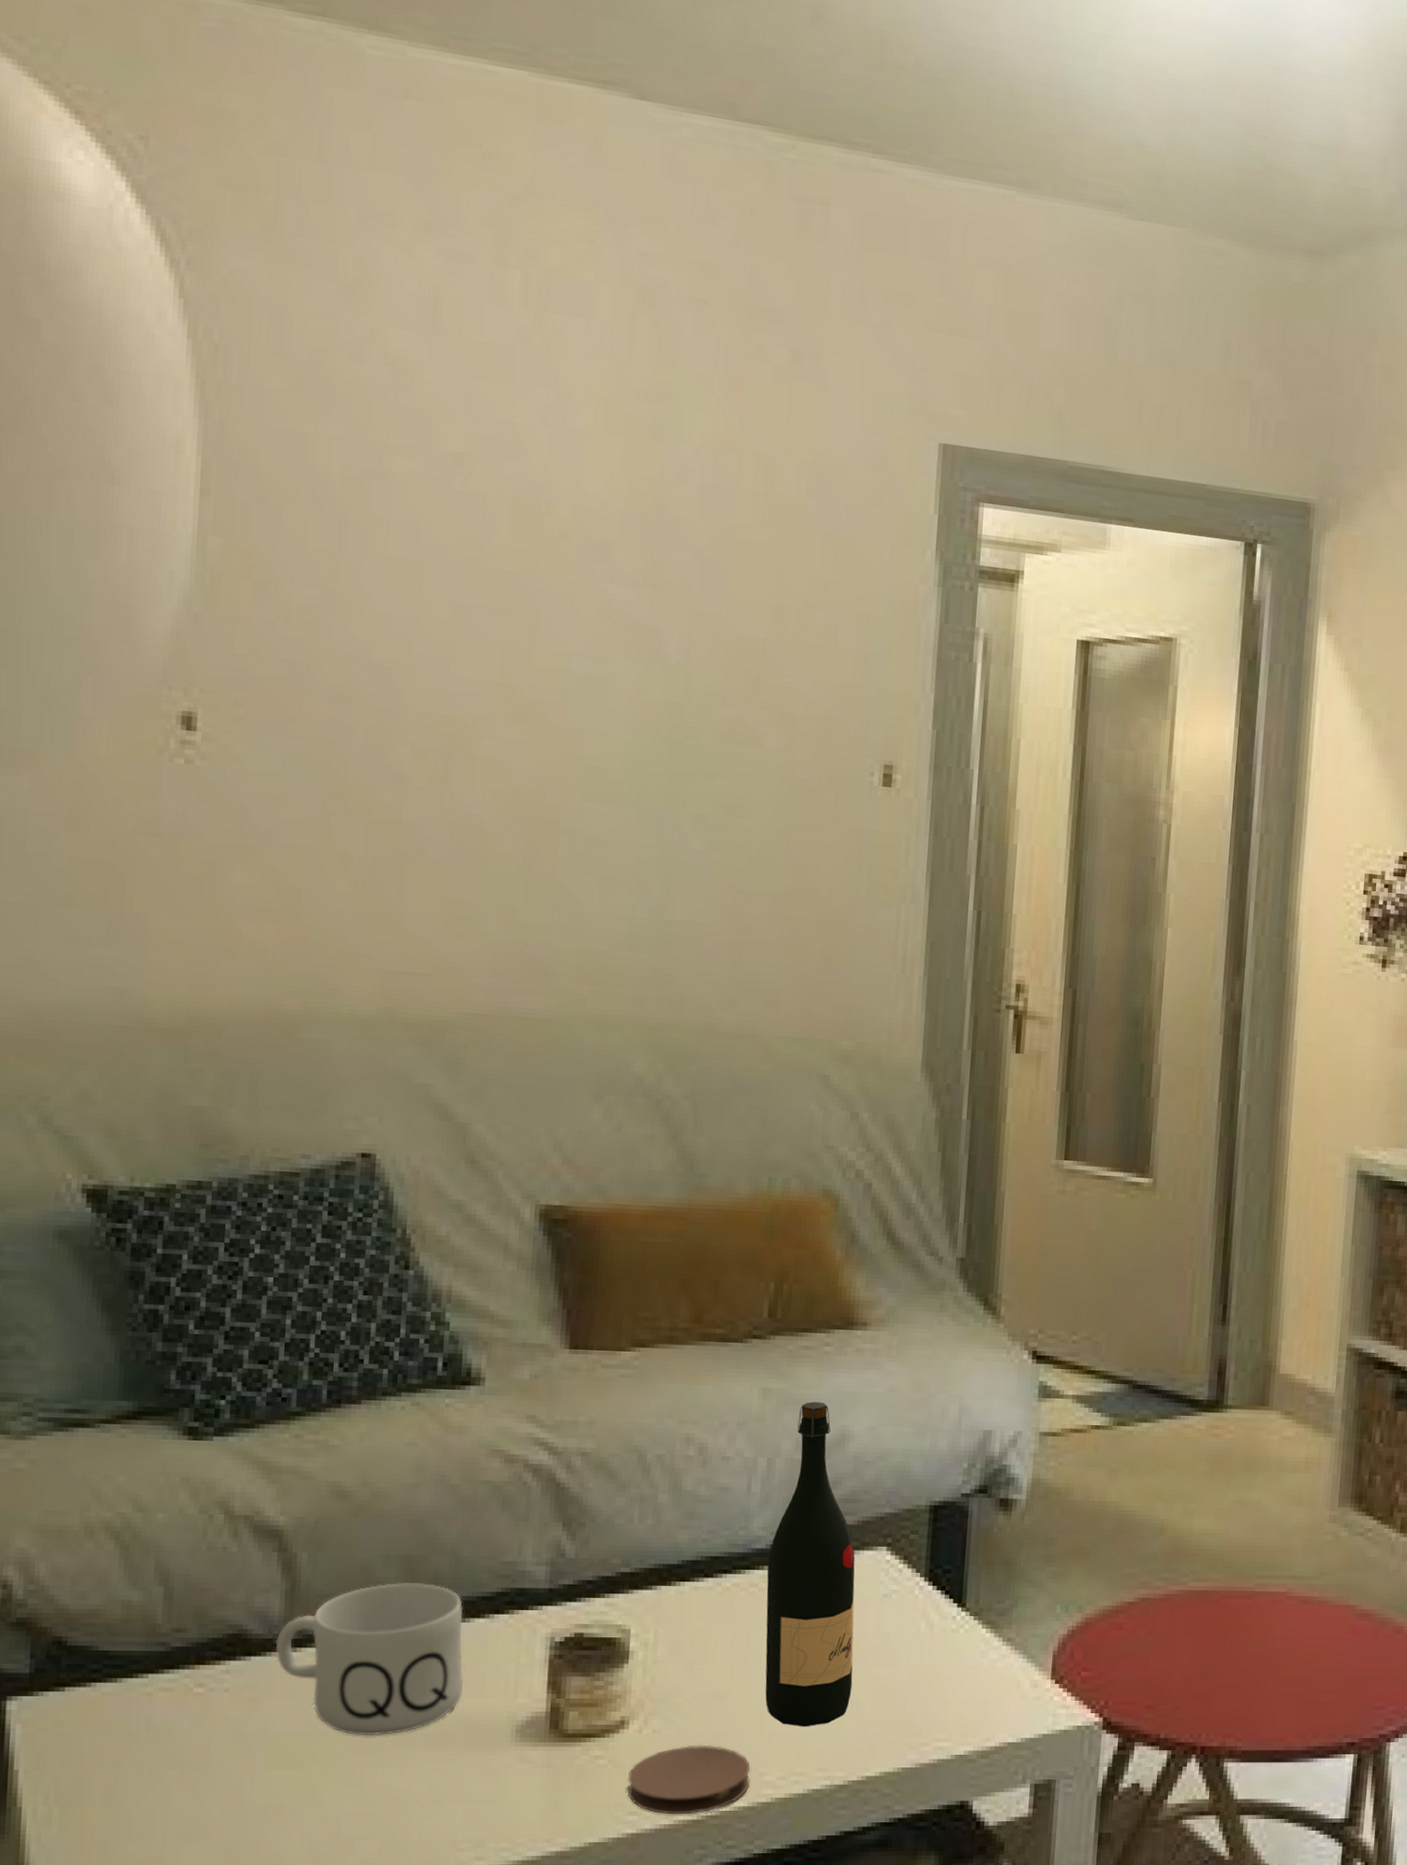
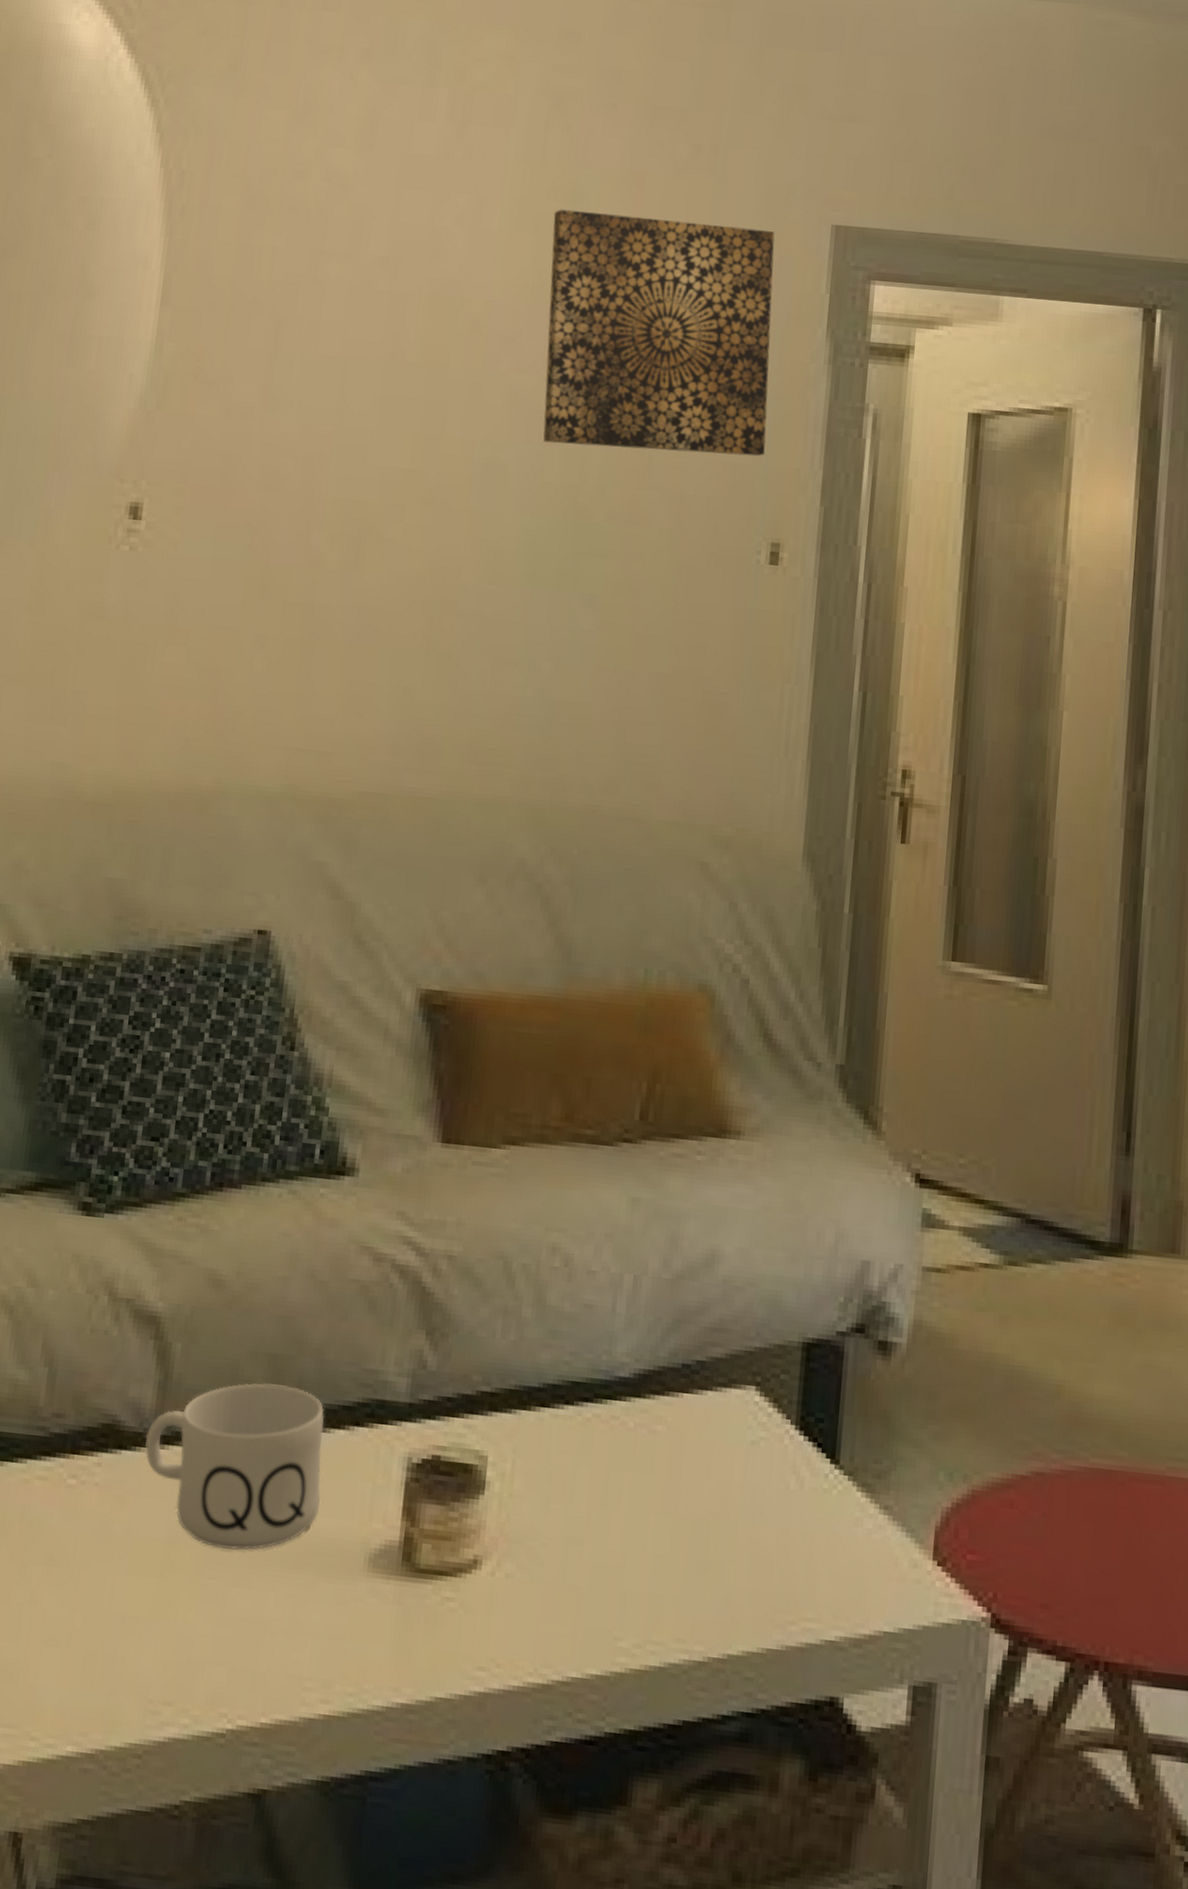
coaster: present [627,1745,751,1815] -> none [476,1596,605,1678]
wall art: none [643,411,881,678] -> present [543,209,775,457]
wine bottle: present [765,1401,855,1727] -> none [623,1215,722,1588]

